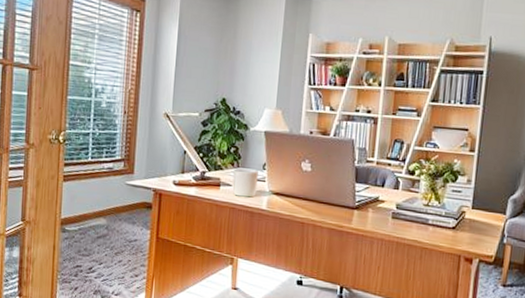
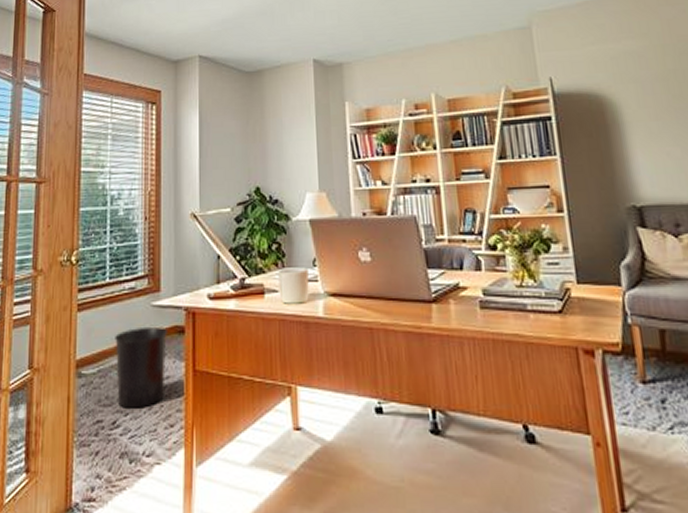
waste bin: none [93,200,138,261] -> present [115,326,167,408]

